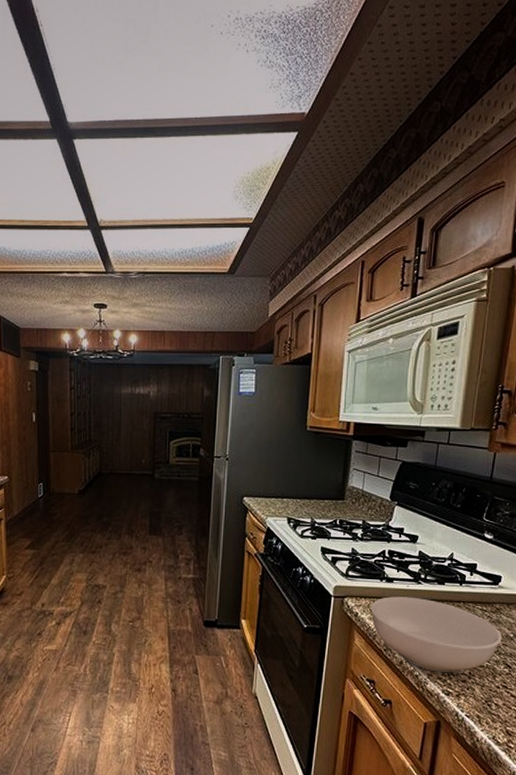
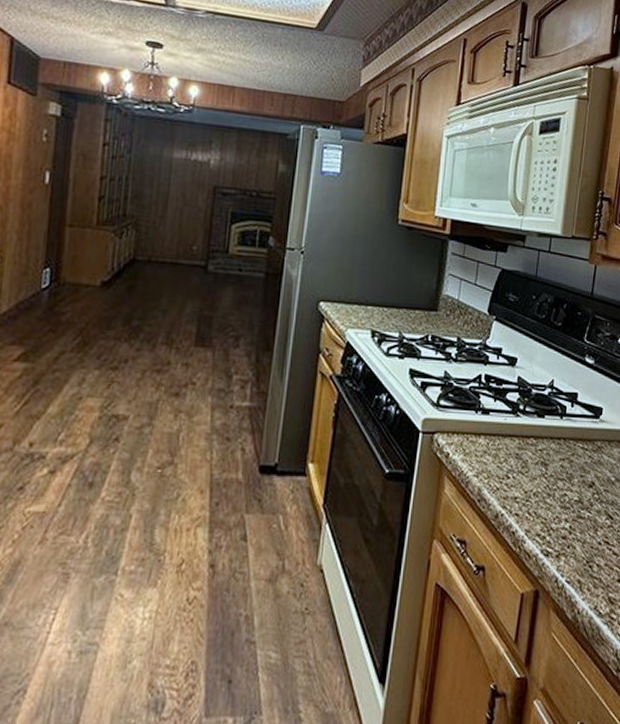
bowl: present [370,596,503,673] -> none [463,432,604,528]

